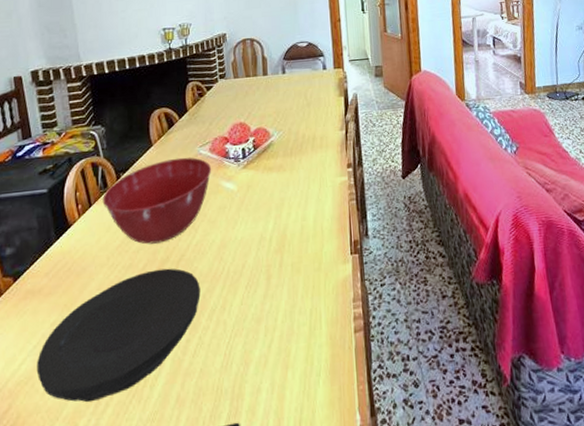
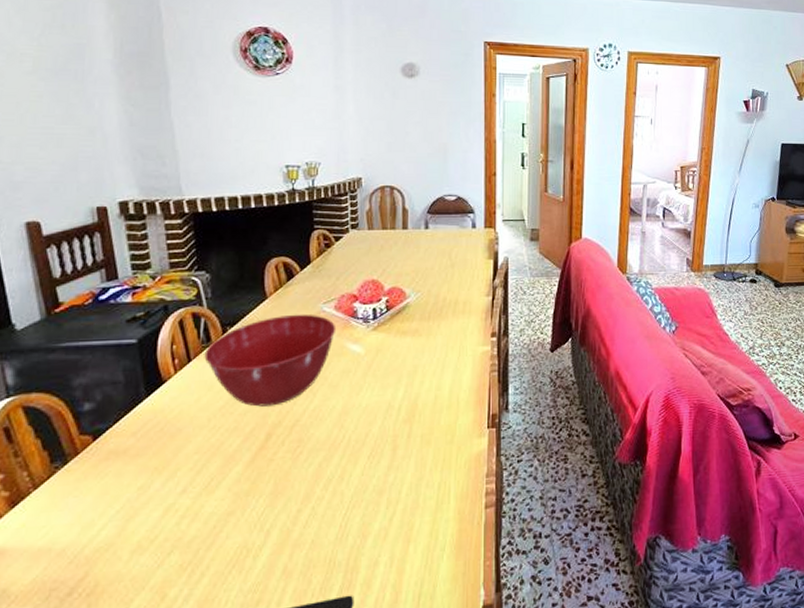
plate: present [36,268,201,403] -> none [119,433,316,572]

